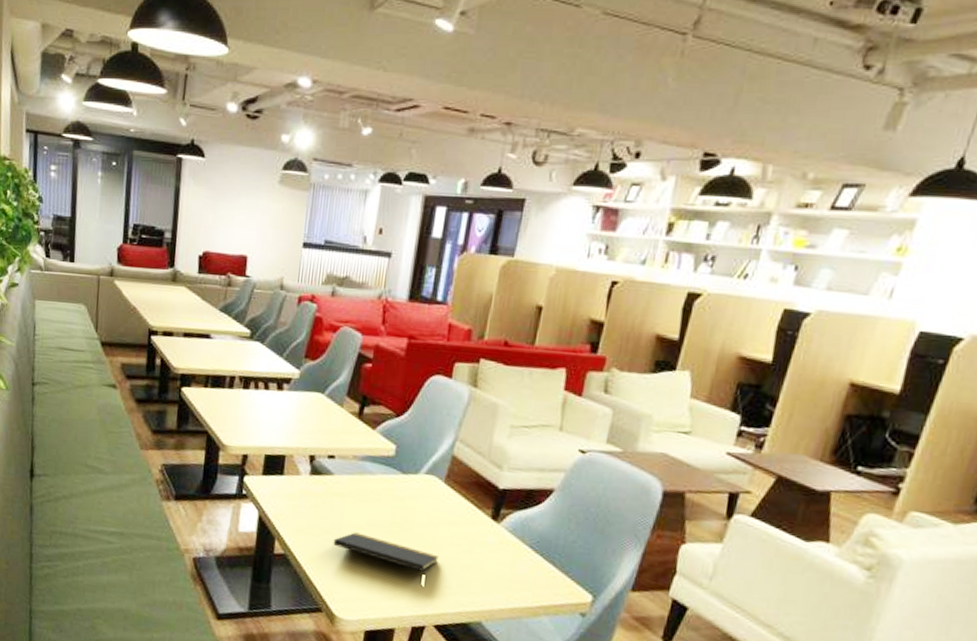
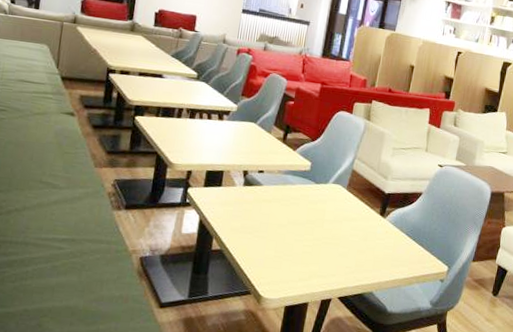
notepad: present [333,532,439,575] -> none [261,229,342,259]

